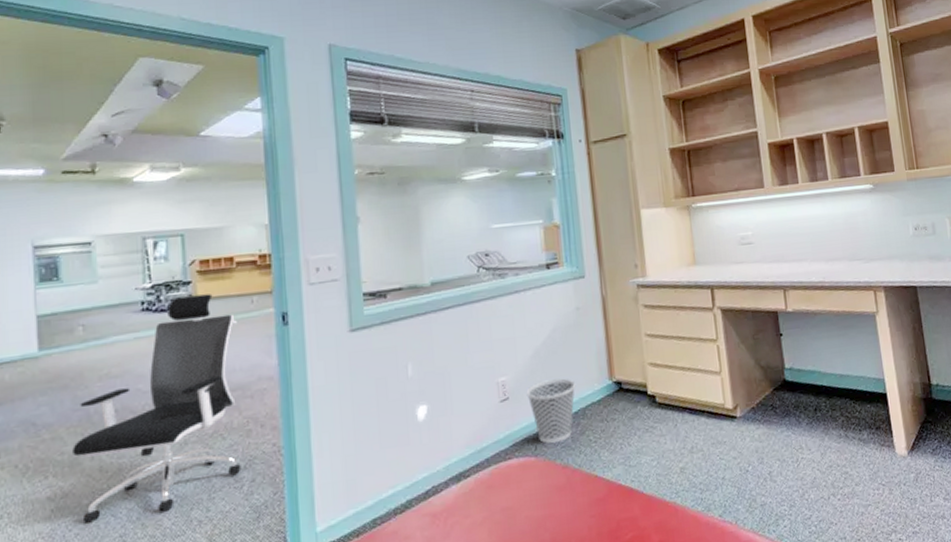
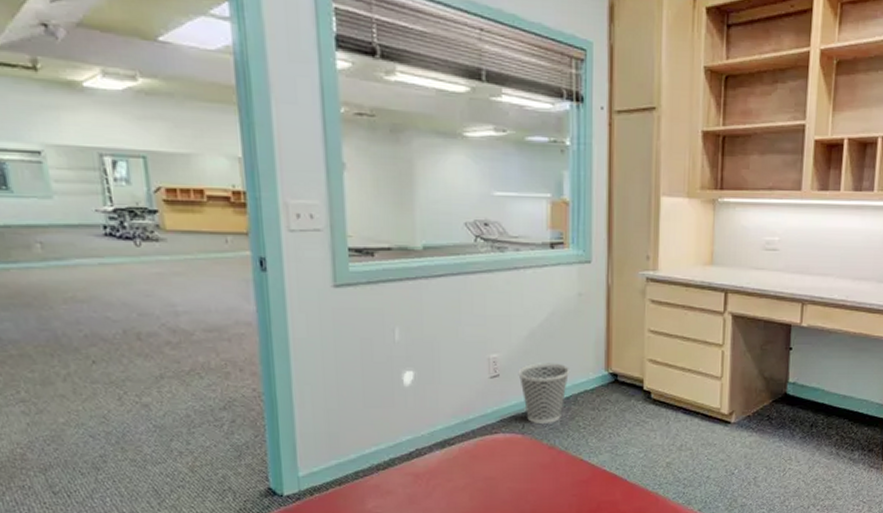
office chair: present [72,294,241,524] -> none [42,226,221,440]

